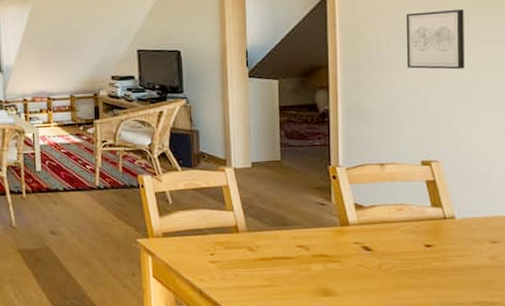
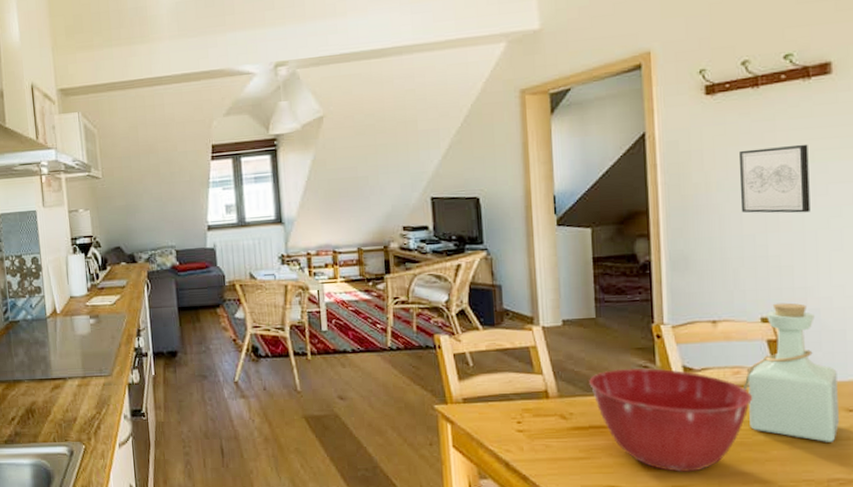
mixing bowl: none [274,206,412,297] -> present [589,368,752,472]
bottle: none [404,148,485,270] -> present [742,302,840,442]

